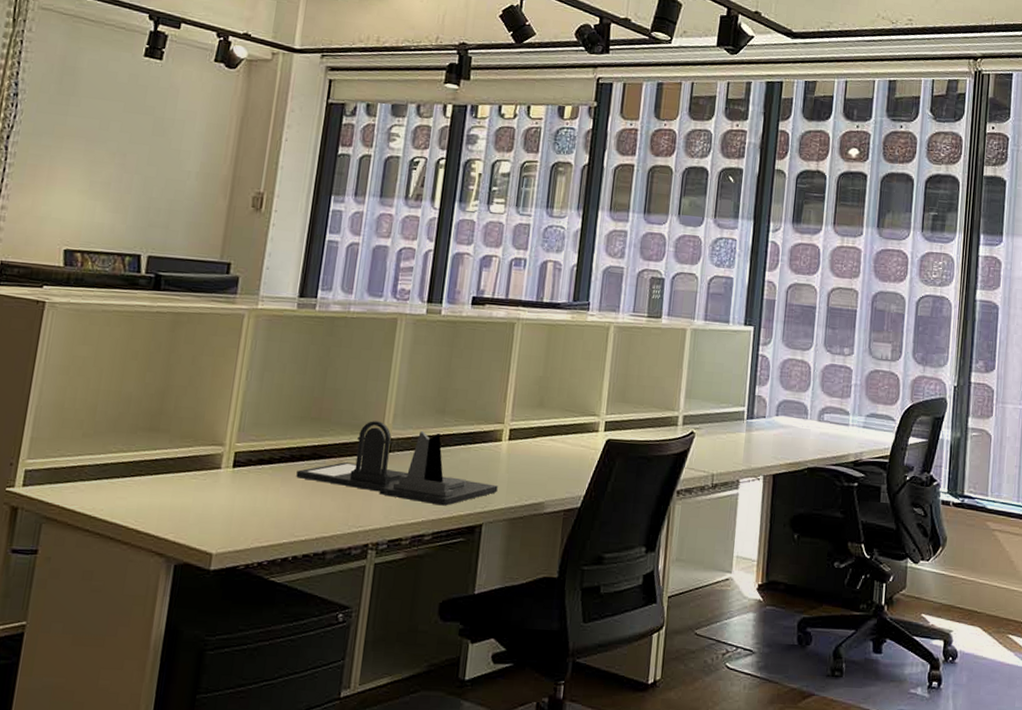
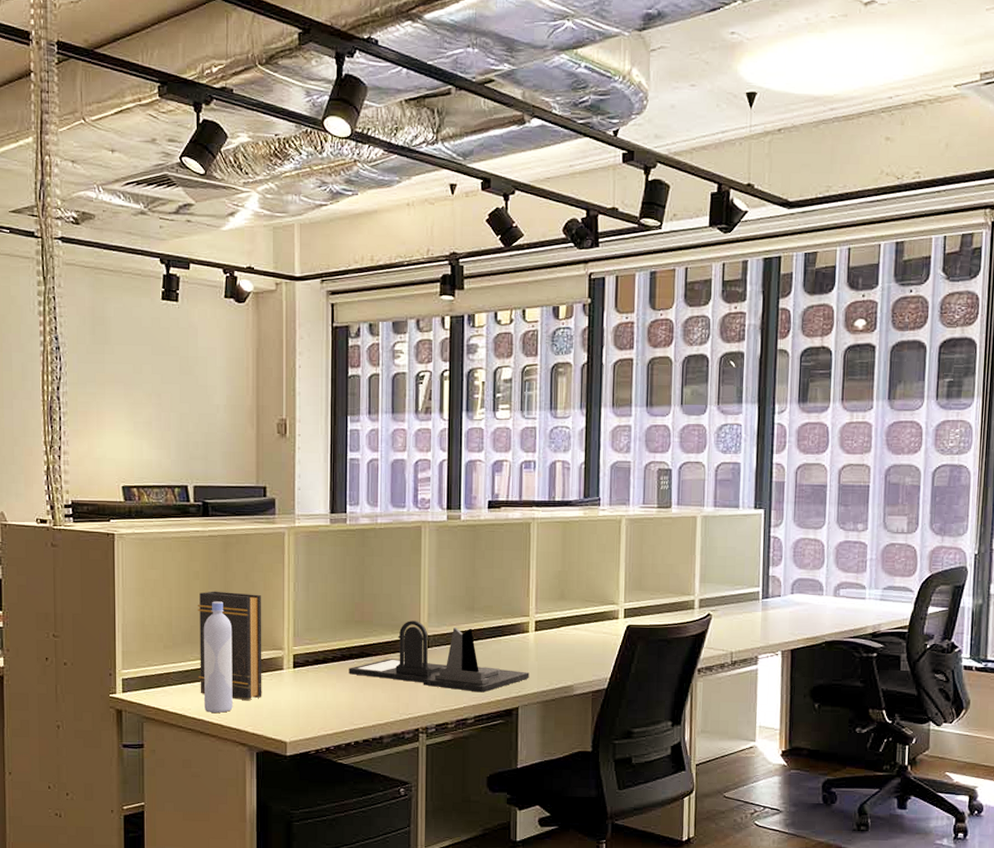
book: none [117,374,207,504] -> present [197,591,262,701]
bottle: none [120,385,169,516] -> present [203,601,233,713]

